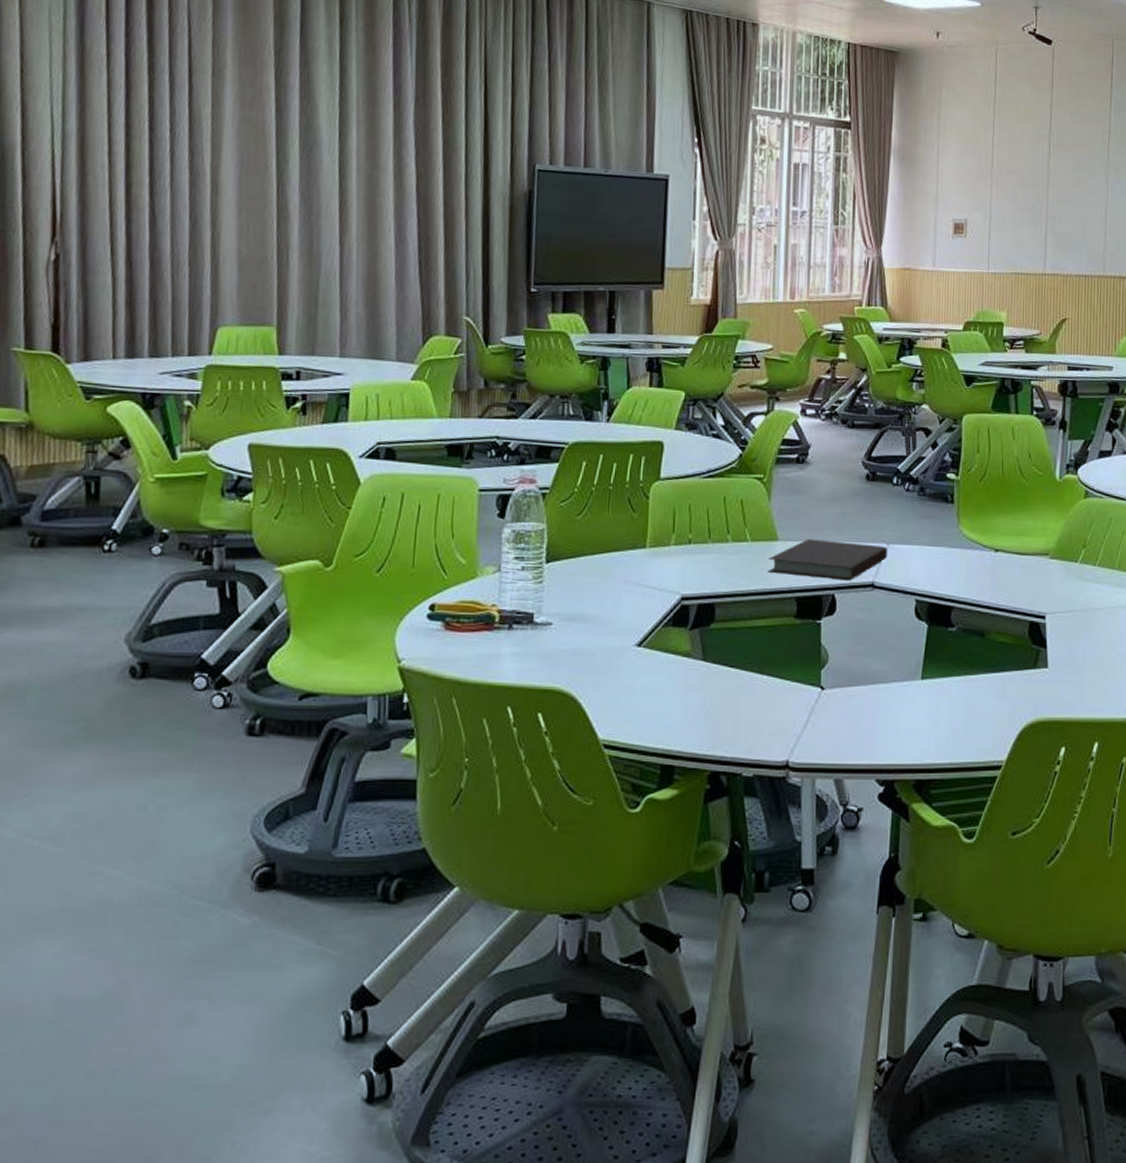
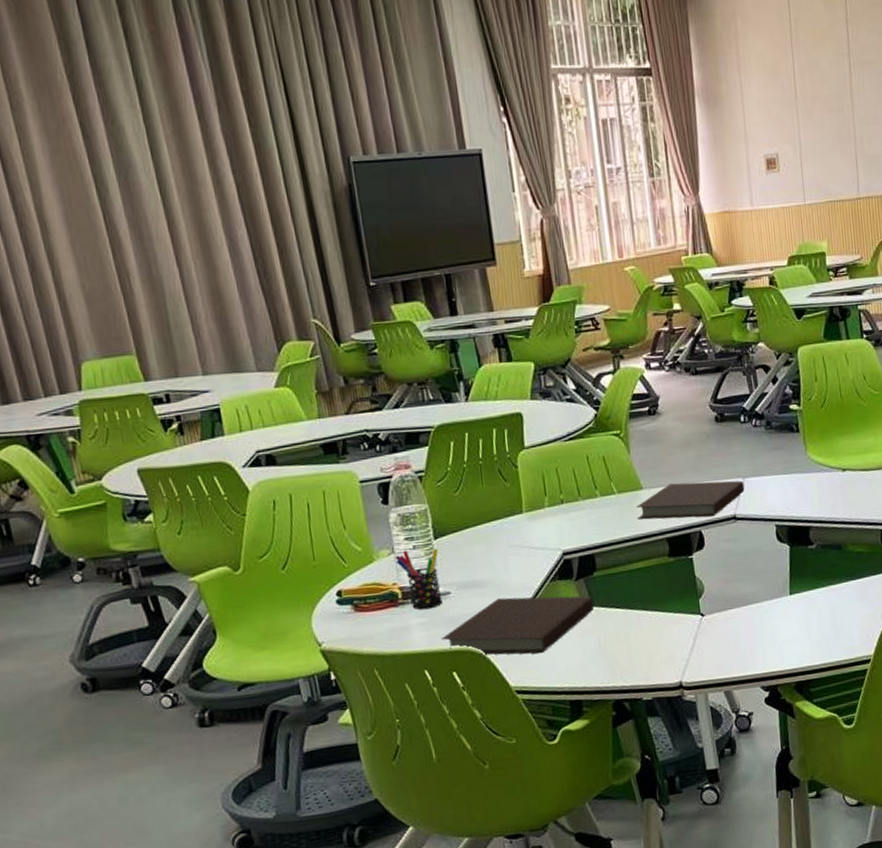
pen holder: none [500,570,549,639] -> present [395,548,443,610]
notebook: none [532,637,706,706] -> present [440,596,595,655]

